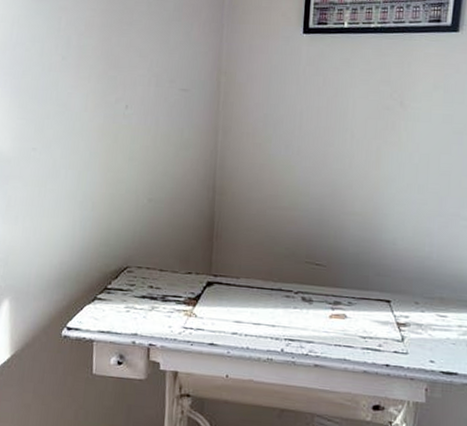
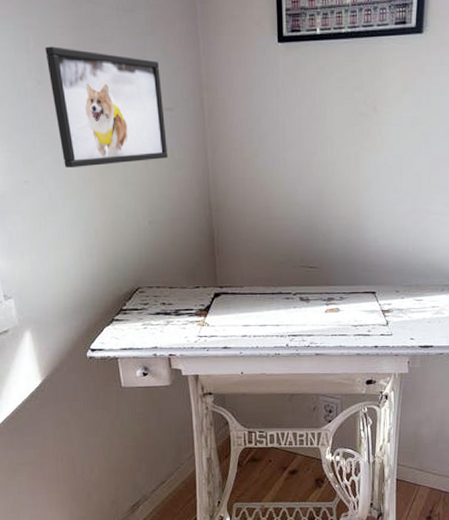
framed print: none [73,26,181,140] -> present [45,46,168,167]

